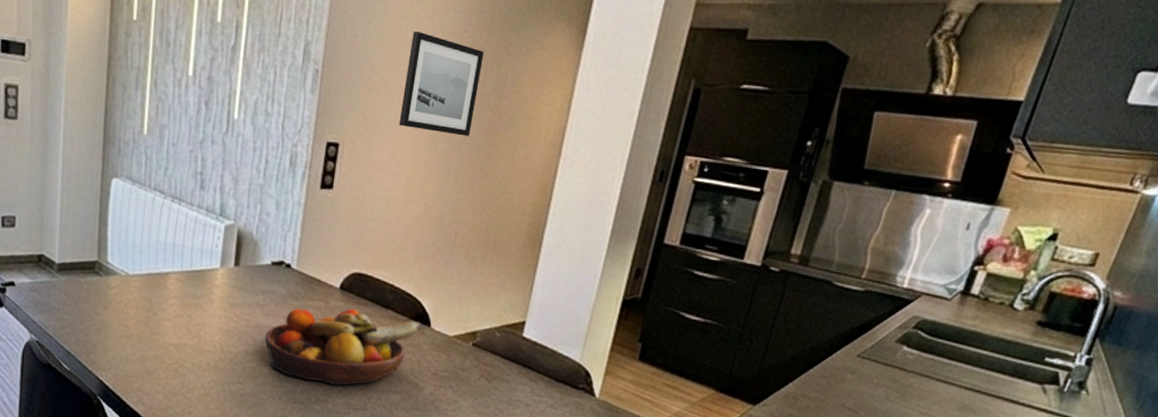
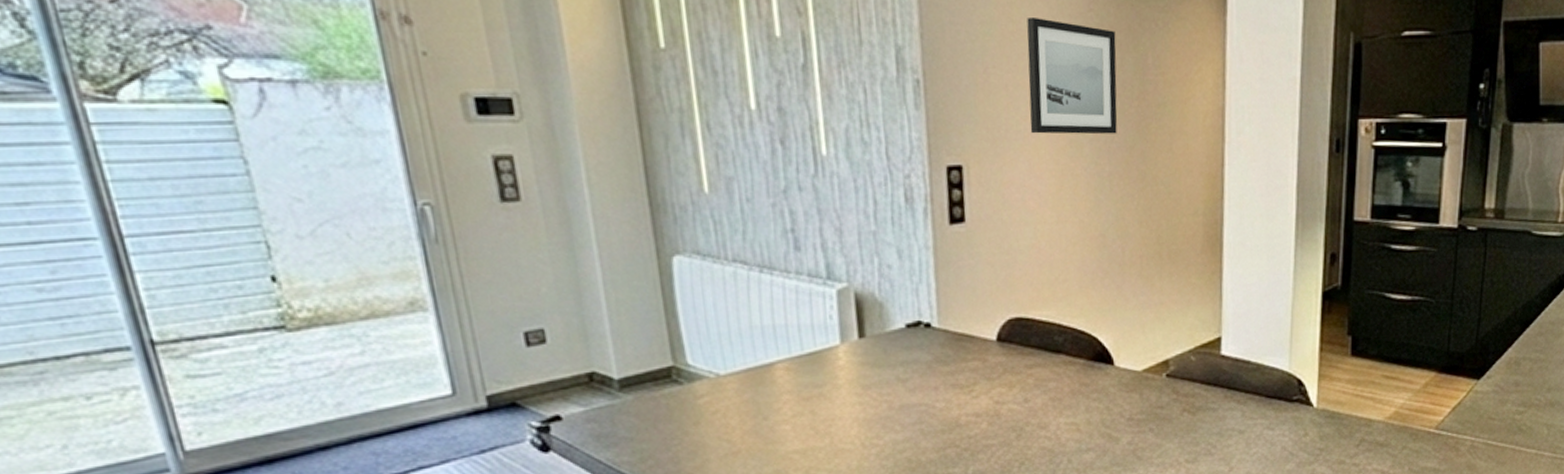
fruit bowl: present [265,308,421,386] -> none [915,361,1103,460]

